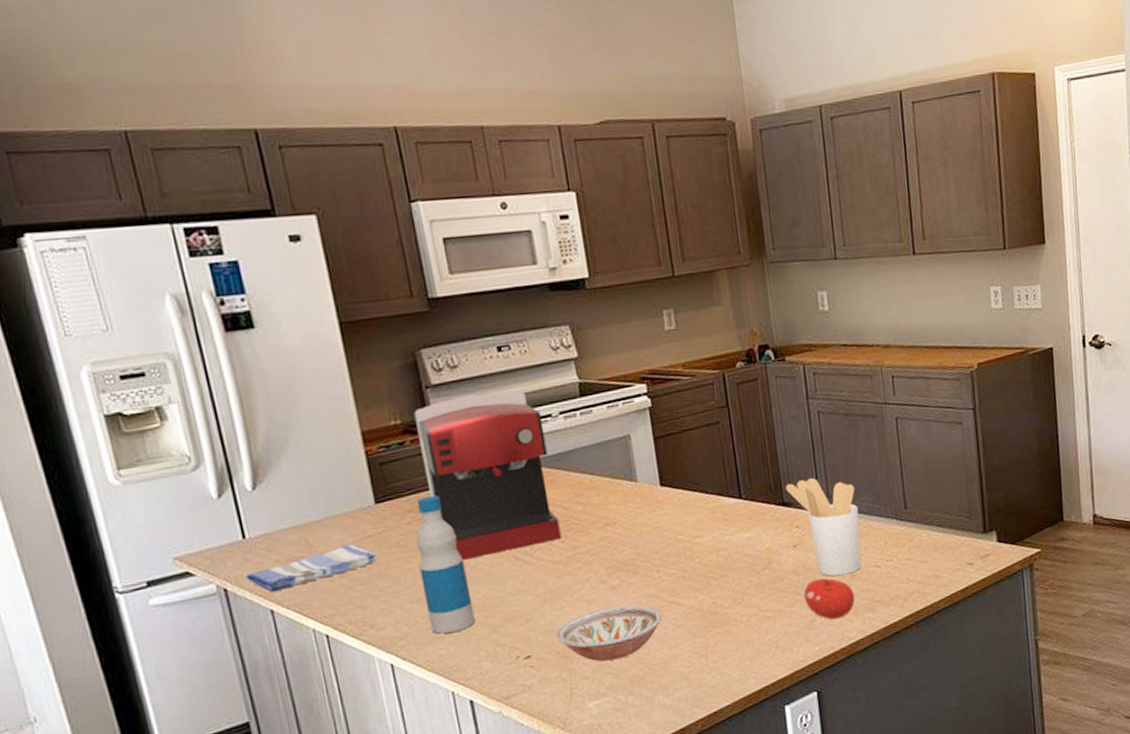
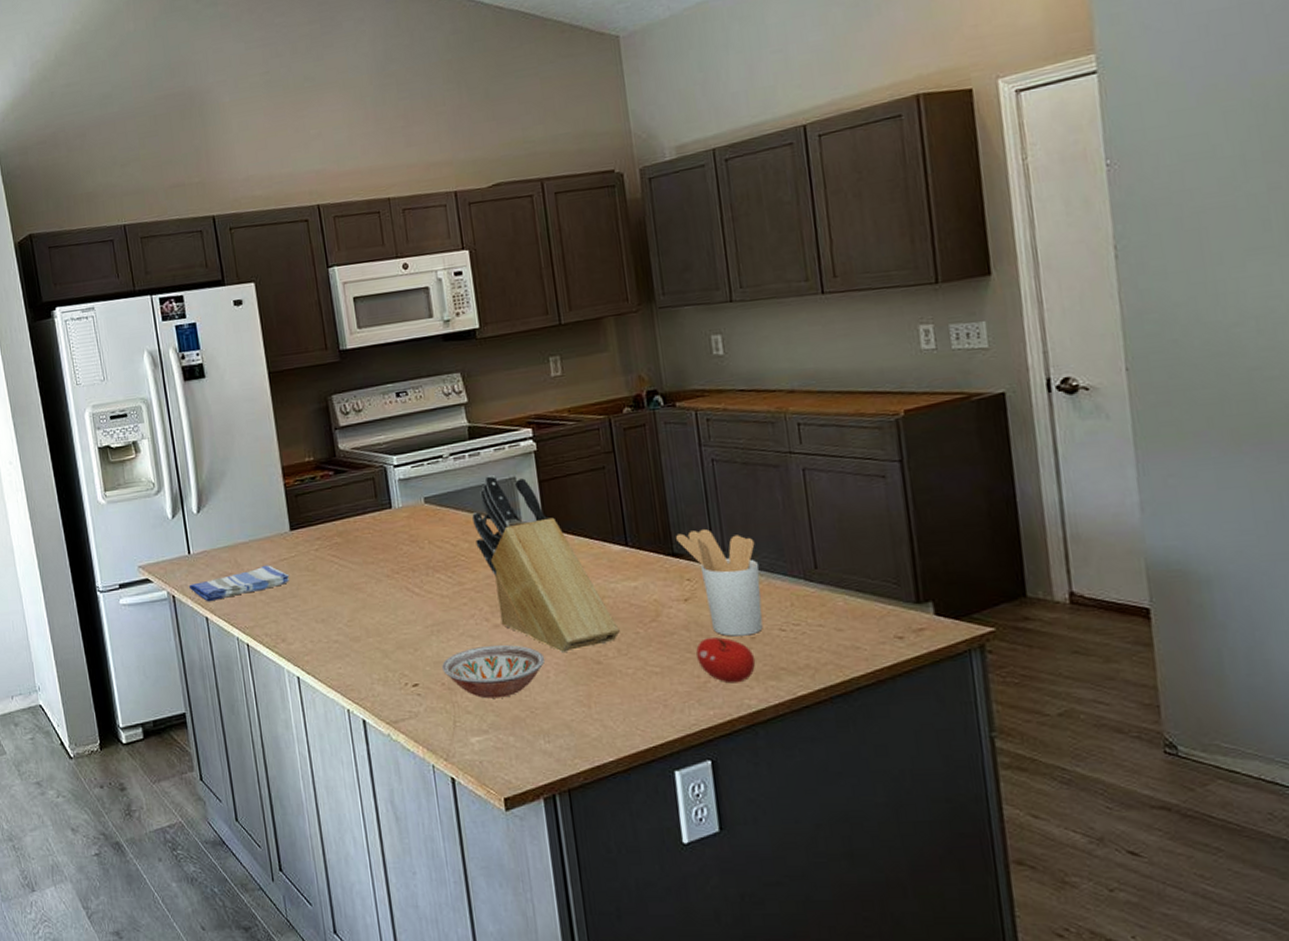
coffee maker: present [413,391,562,560] -> none [324,433,450,587]
bottle: present [415,495,476,634] -> none [322,525,370,654]
knife block: none [585,433,735,608] -> present [472,474,620,652]

